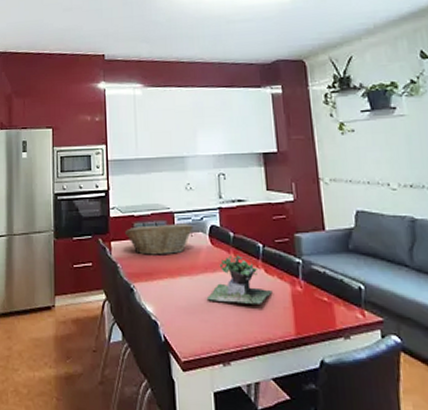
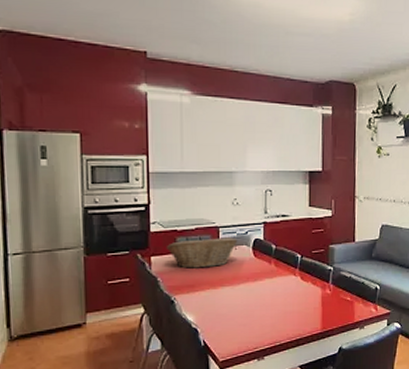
potted plant: present [206,255,273,304] -> none [246,265,306,307]

